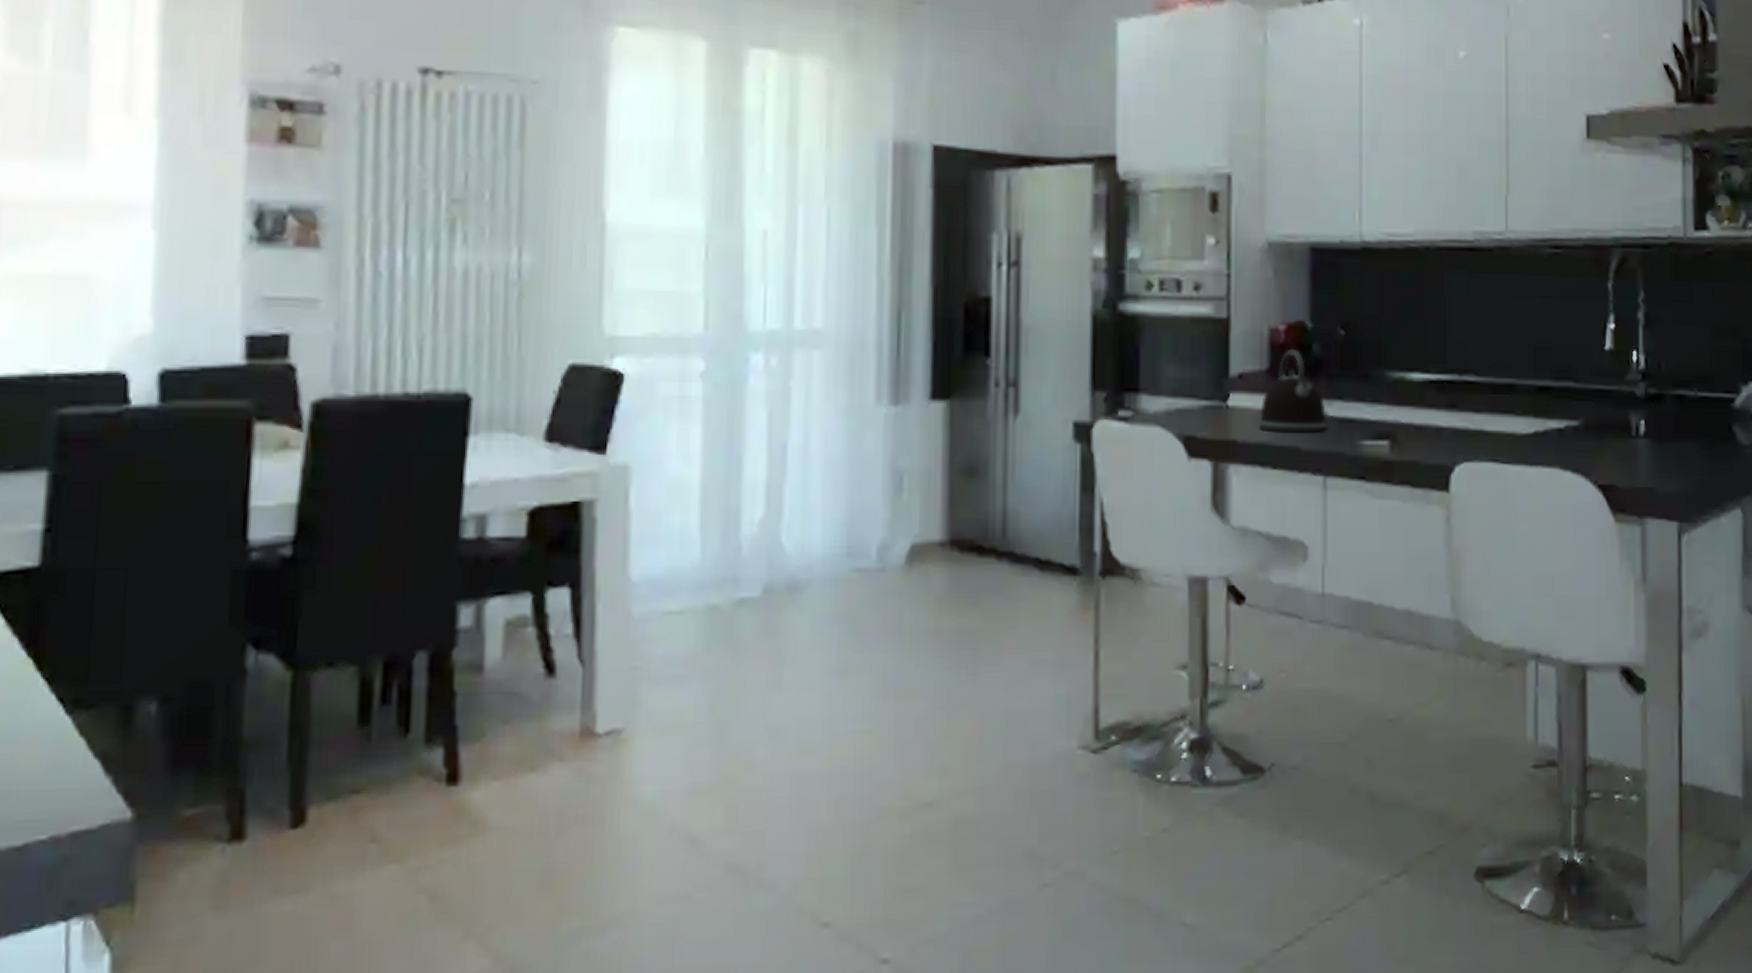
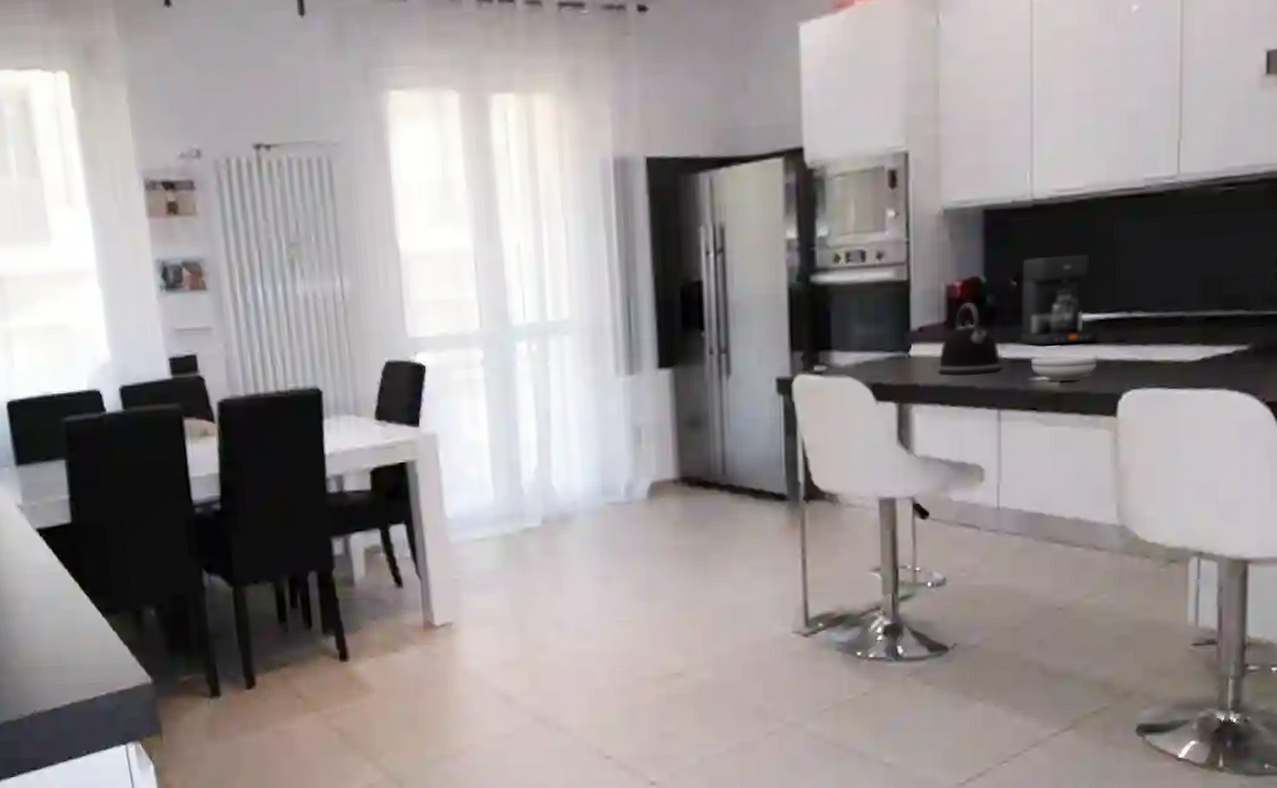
coffee maker: none [1347,304,1429,406] -> present [1019,255,1098,346]
bowl: none [1360,416,1429,449] -> present [1031,354,1098,382]

